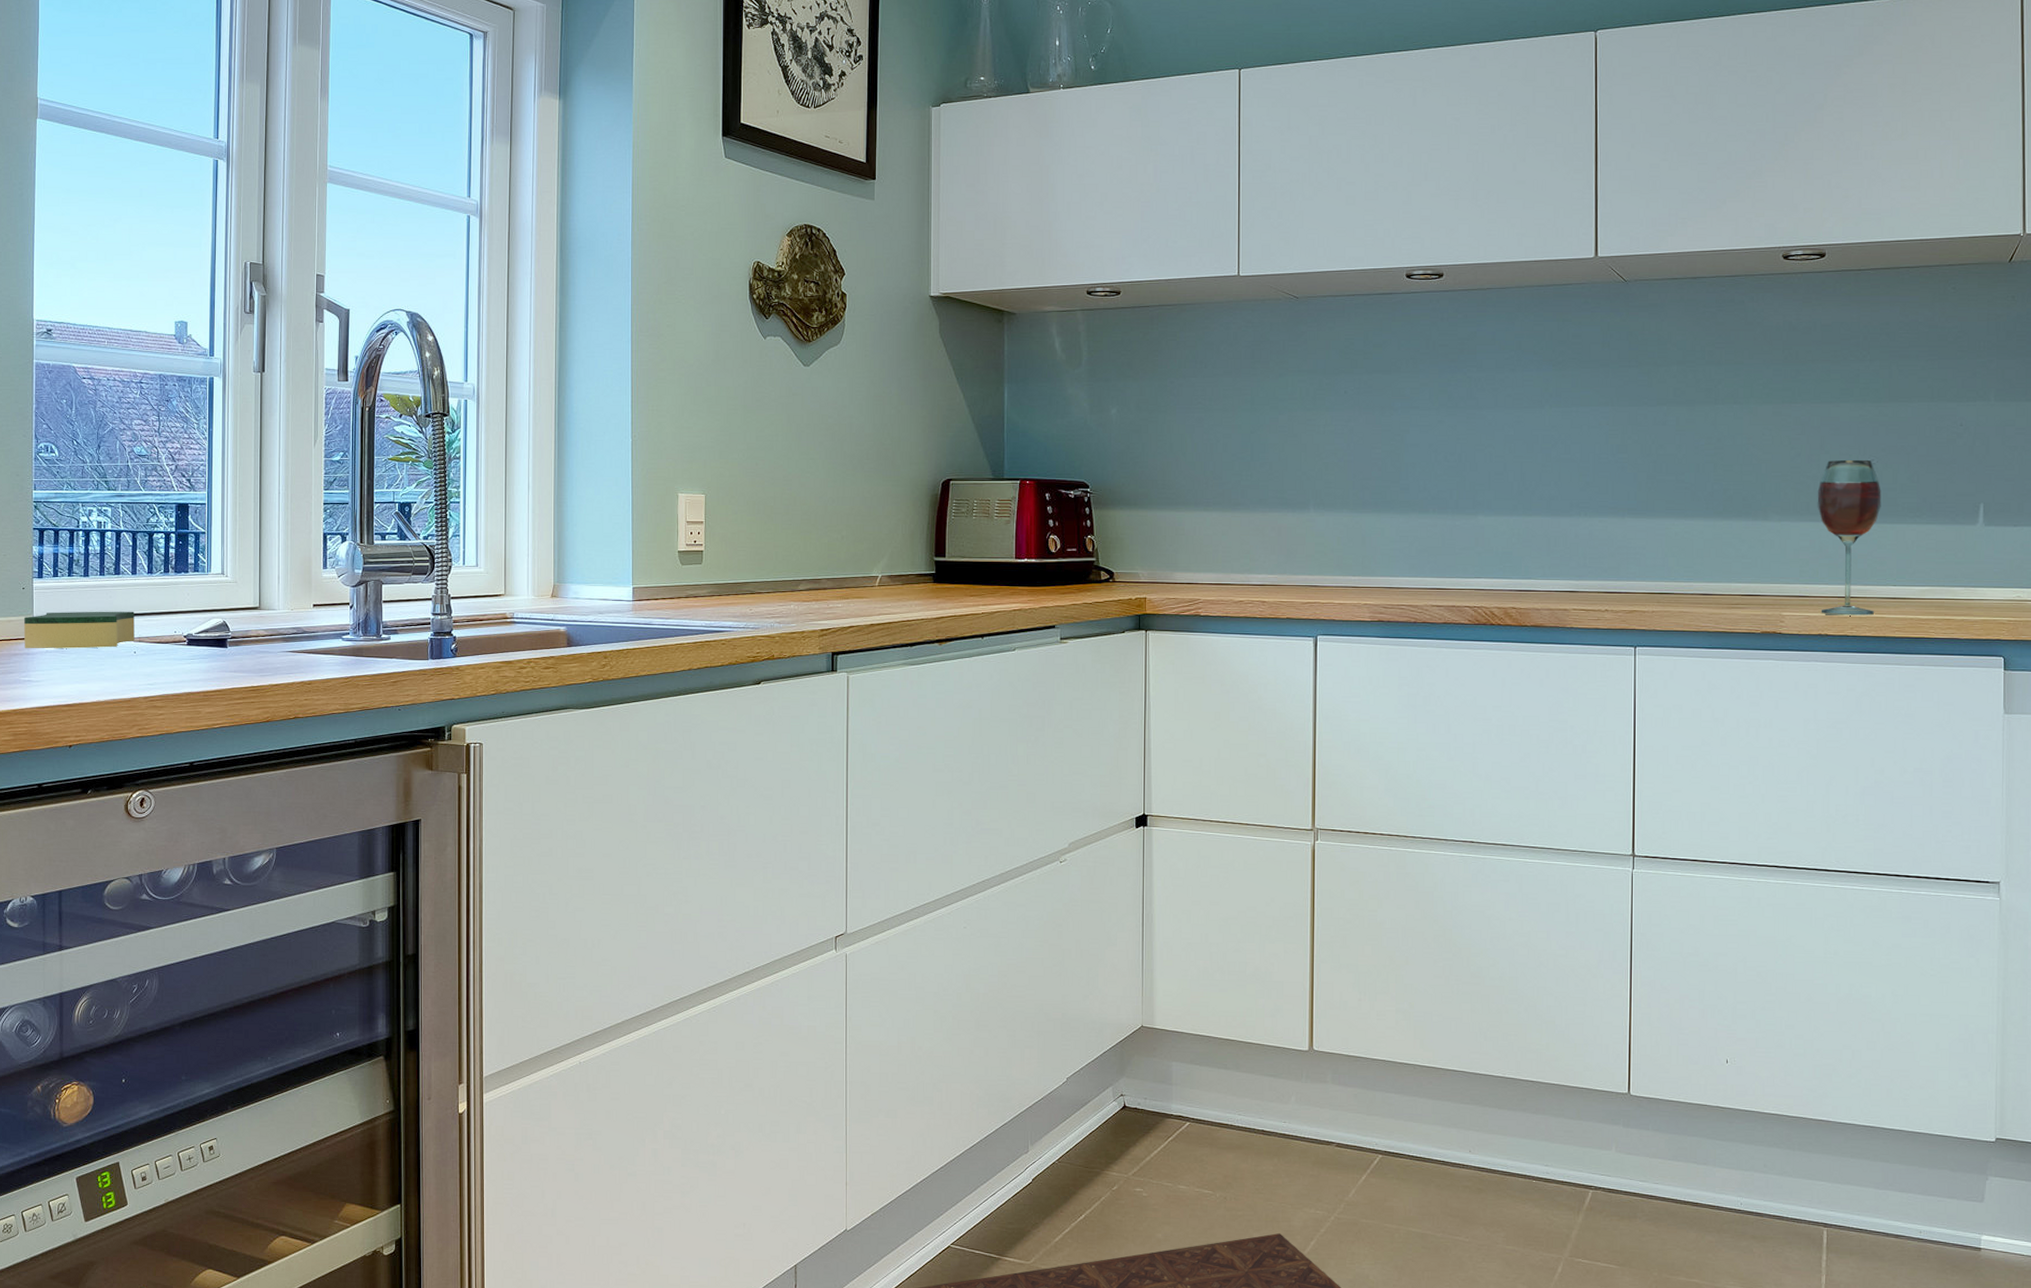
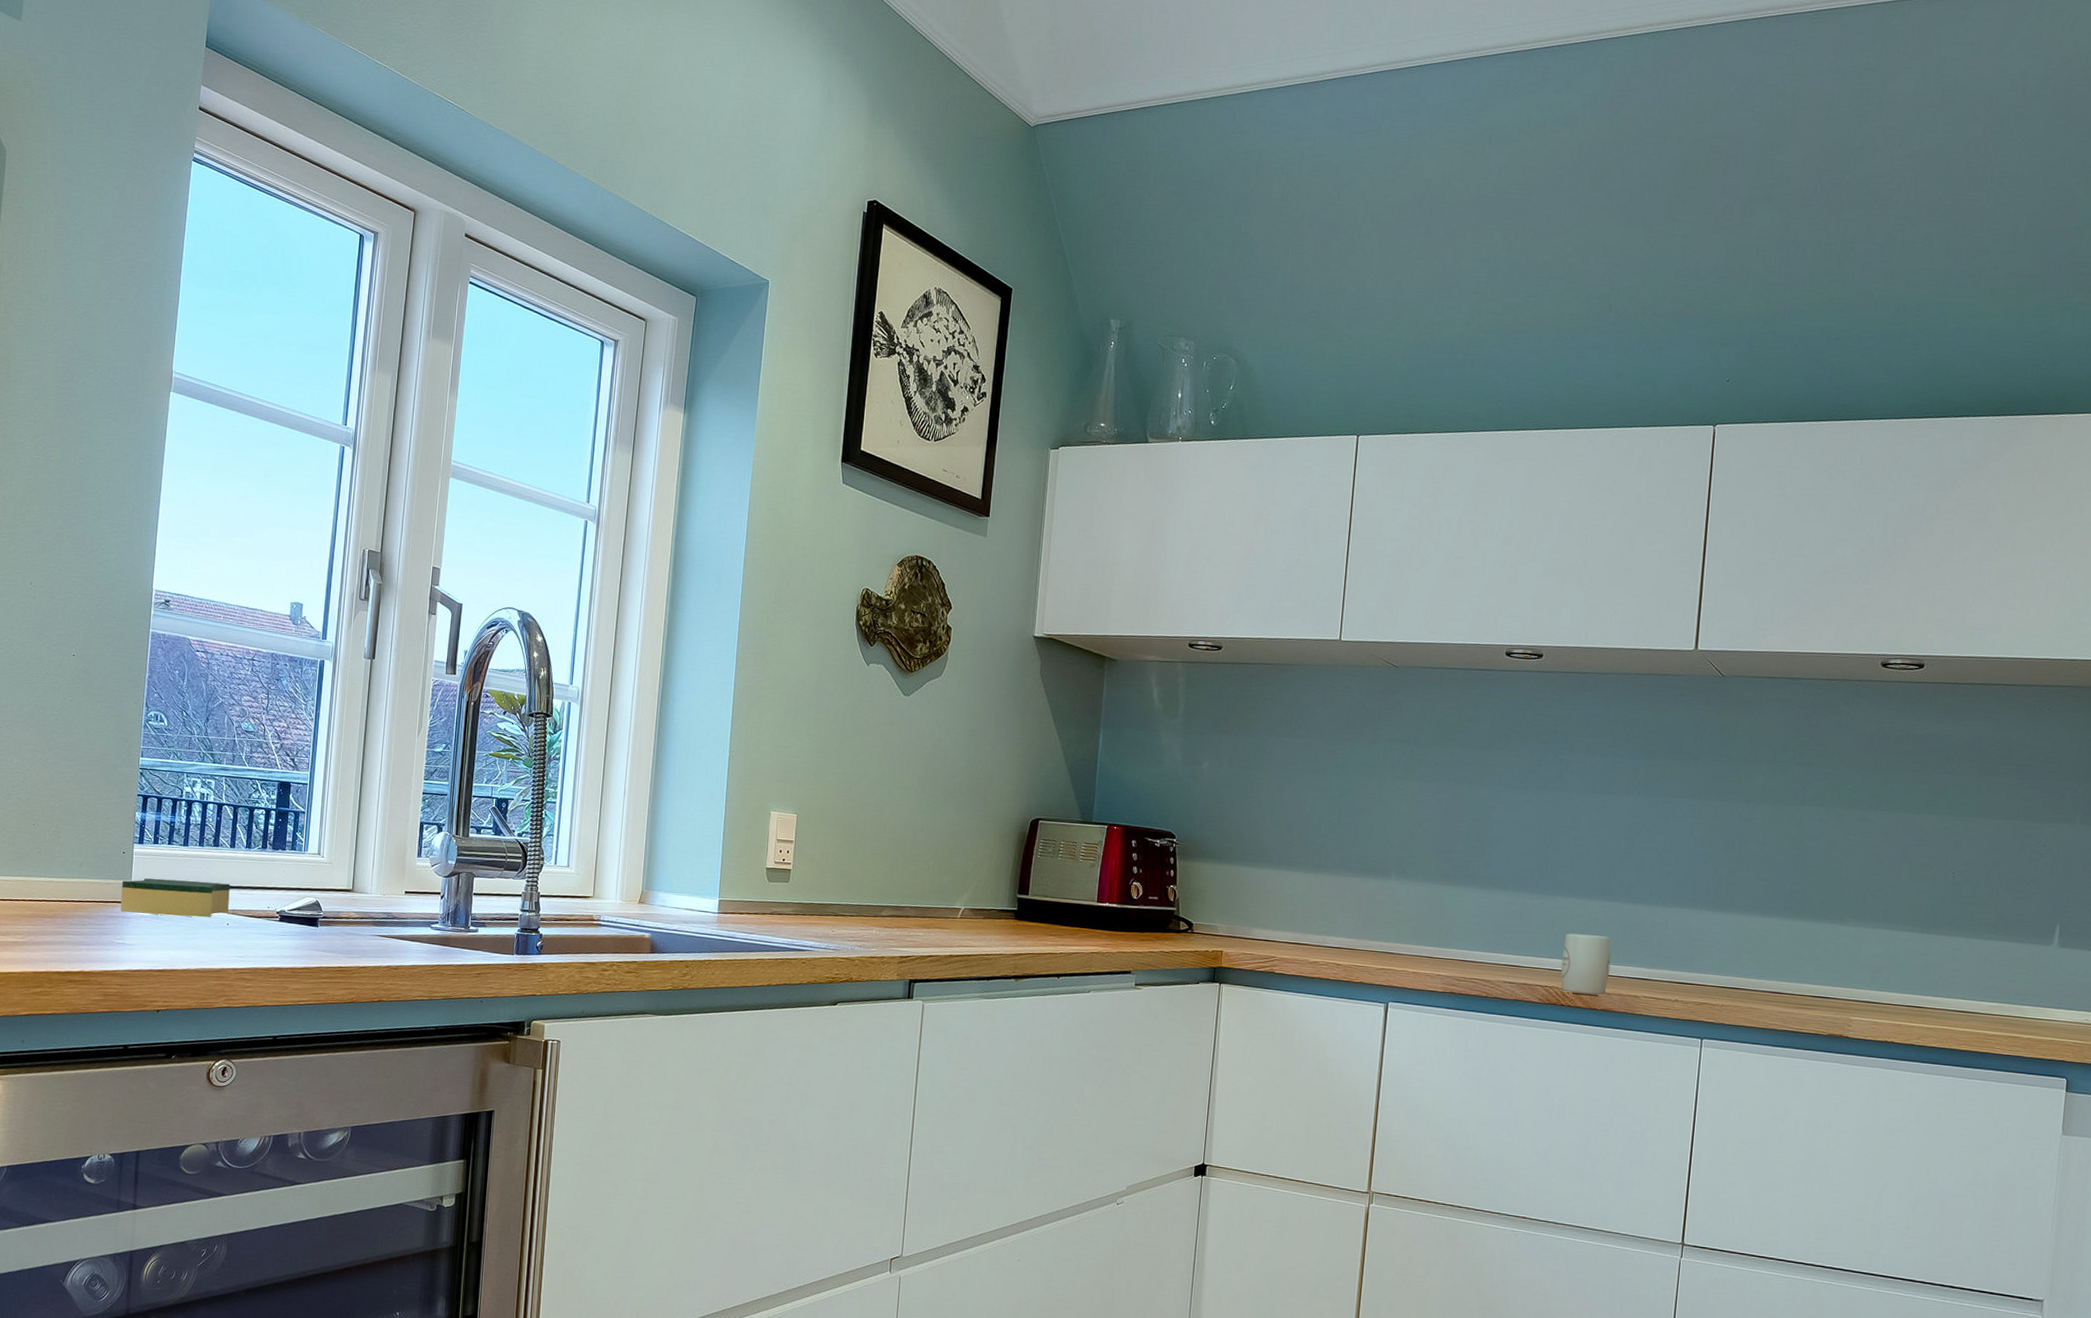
mug: none [1487,551,1537,612] -> present [1561,933,1612,996]
wineglass: present [1817,459,1881,616] -> none [1889,870,1960,1027]

